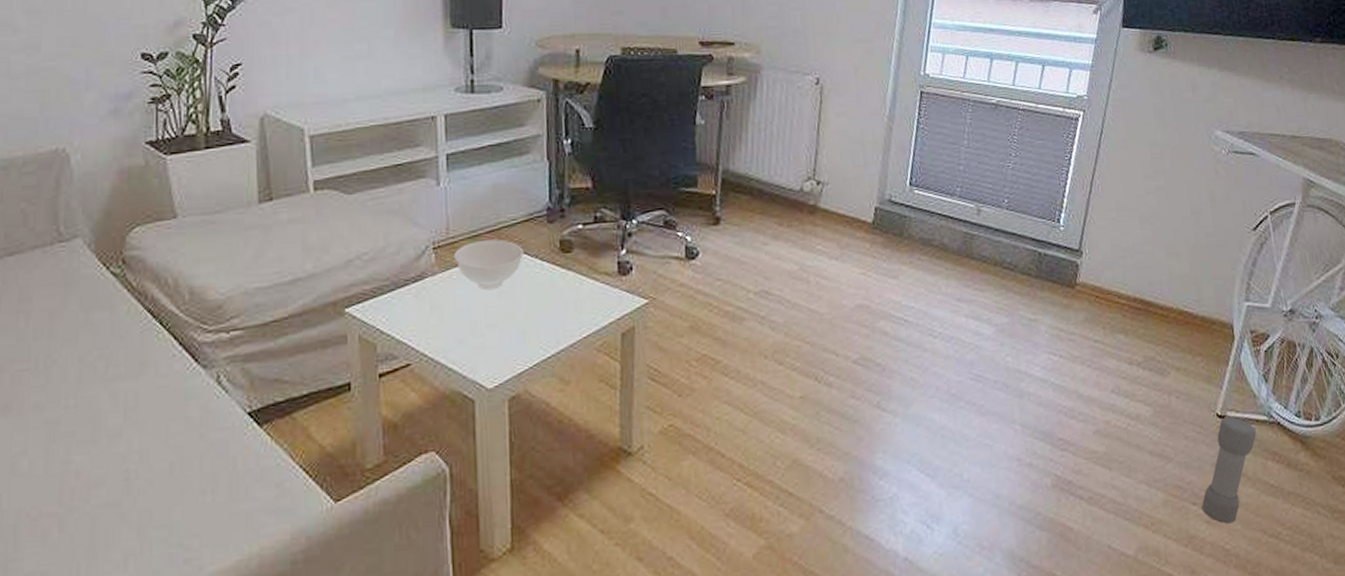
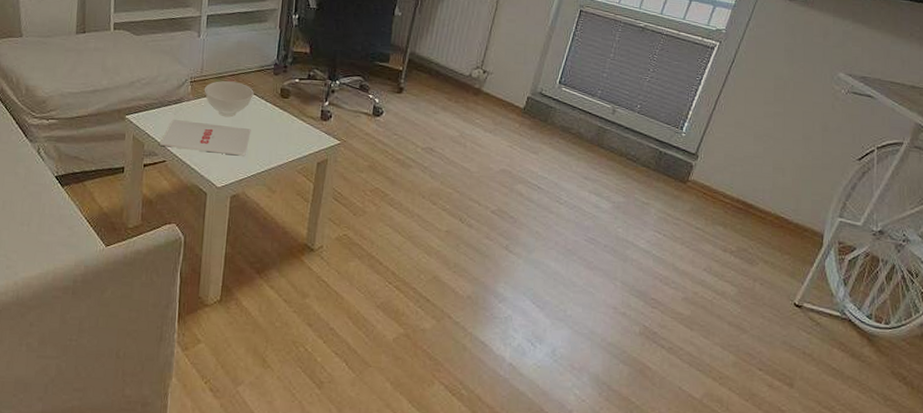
magazine: none [399,300,526,345] -> present [160,120,251,156]
dumbbell: present [1201,416,1257,524] -> none [766,307,828,391]

